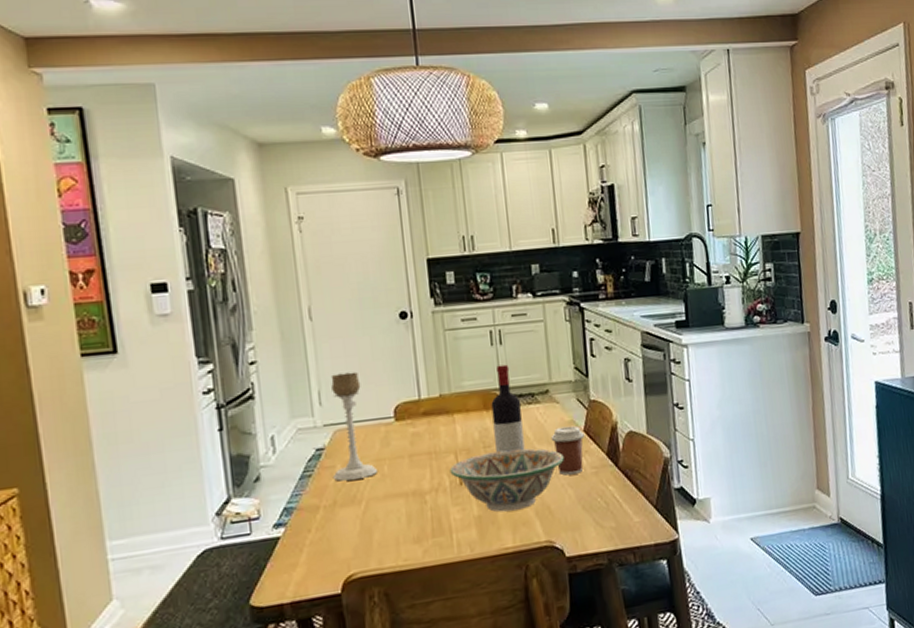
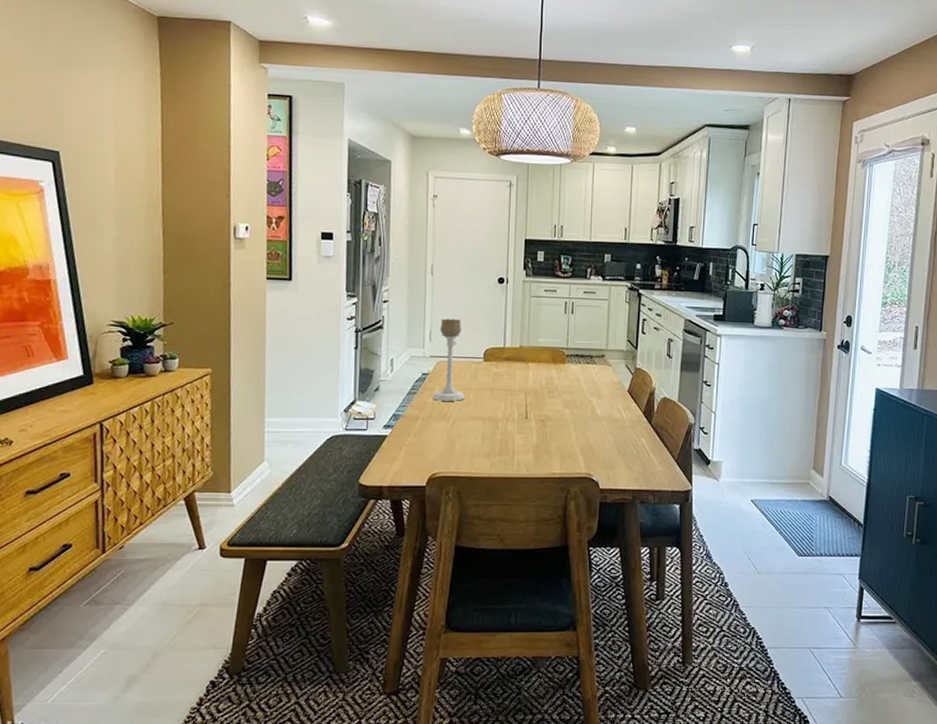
decorative bowl: present [449,448,564,512] -> none [519,397,609,445]
wine bottle: present [491,364,525,453] -> none [557,330,582,400]
coffee cup: present [550,425,585,476] -> none [601,385,628,424]

